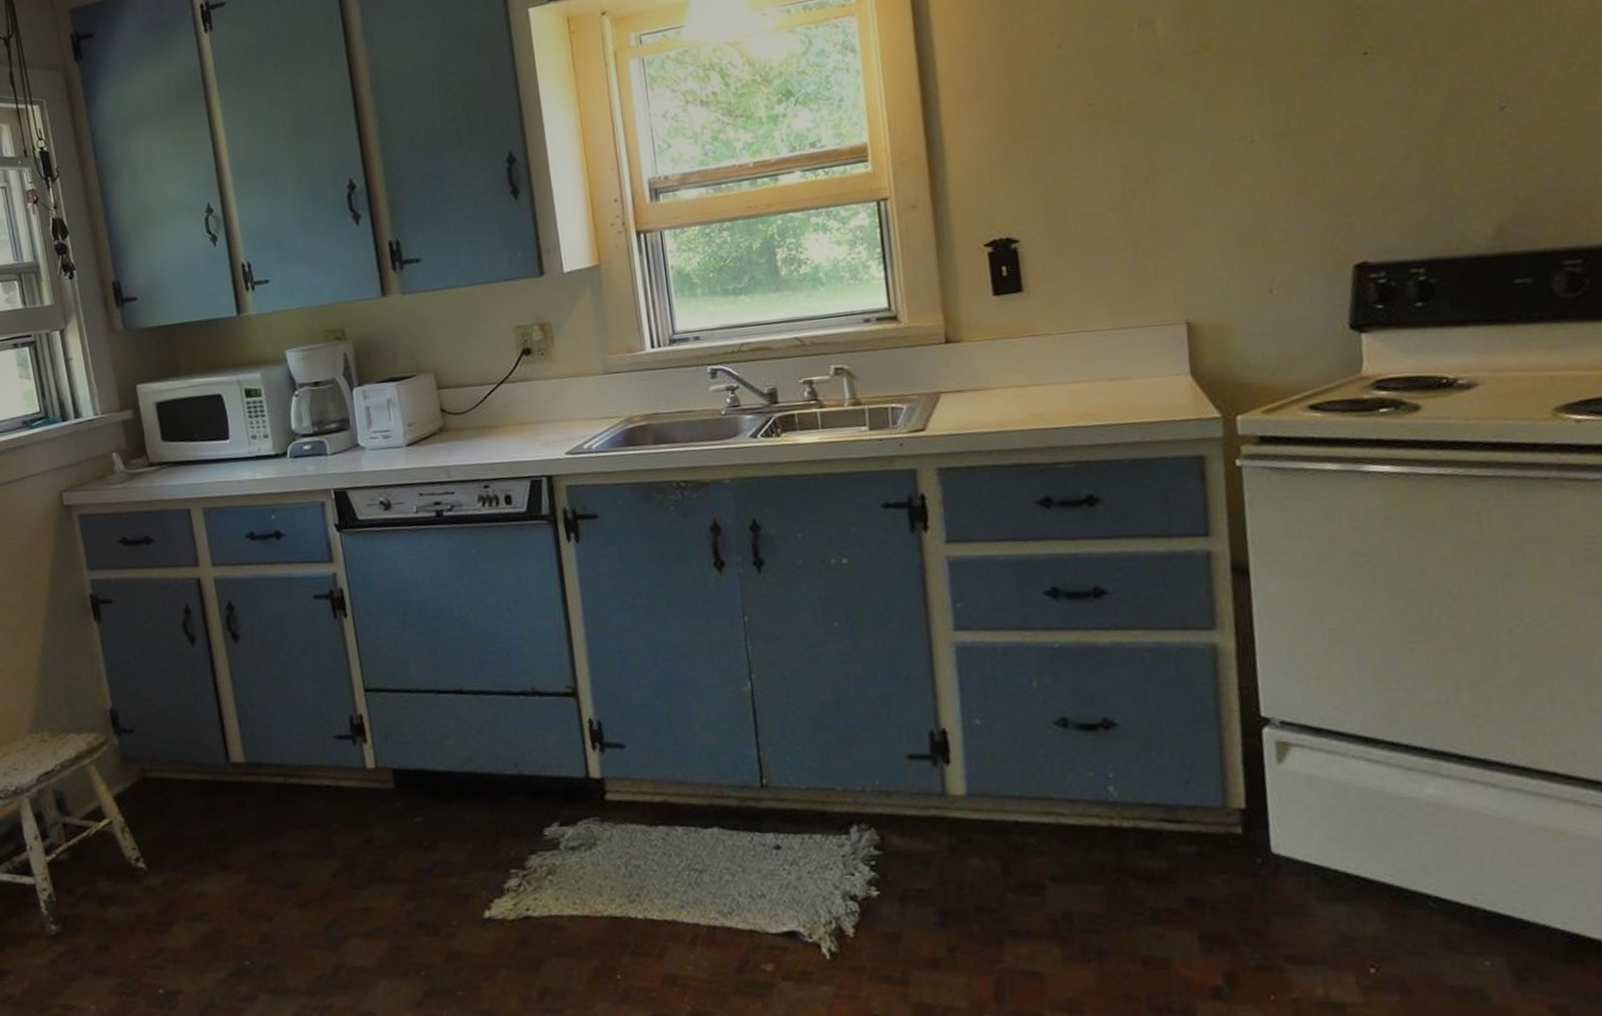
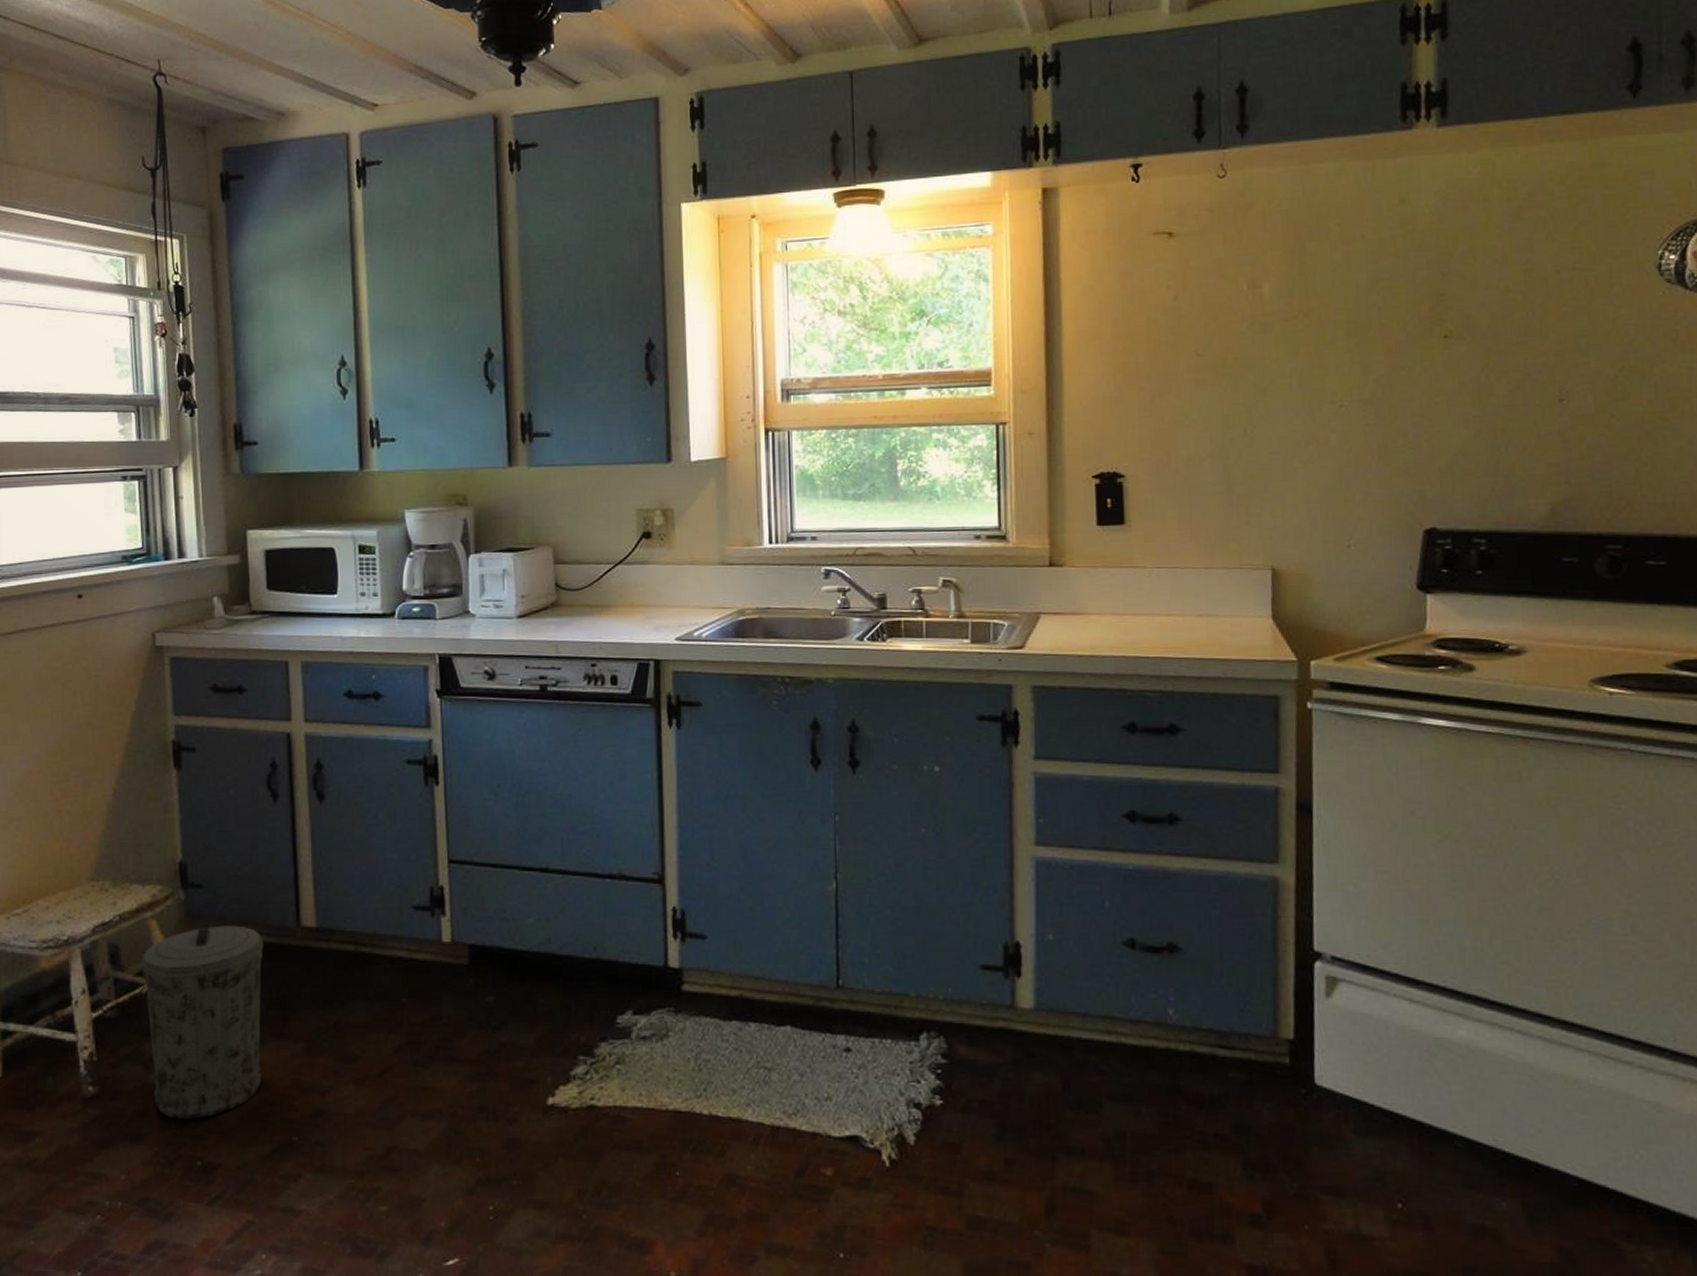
trash can: none [85,766,210,951] -> present [140,925,263,1119]

